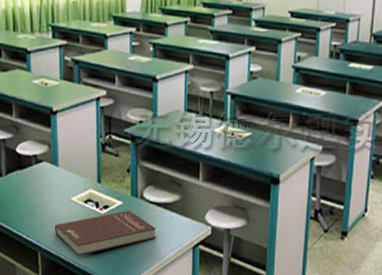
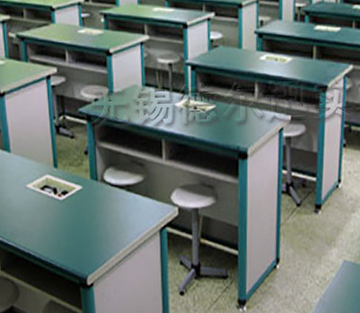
book: present [54,211,157,256] -> none [10,195,121,246]

